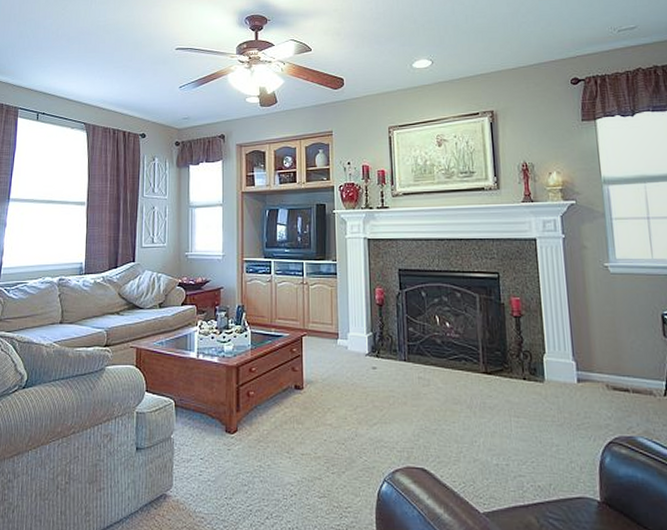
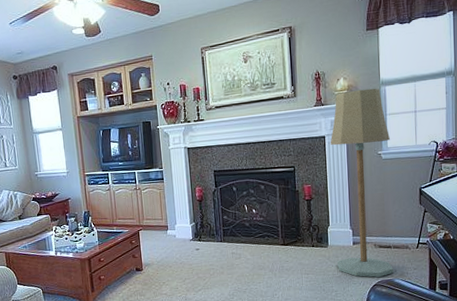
floor lamp: none [542,186,636,431] -> present [330,88,394,278]

